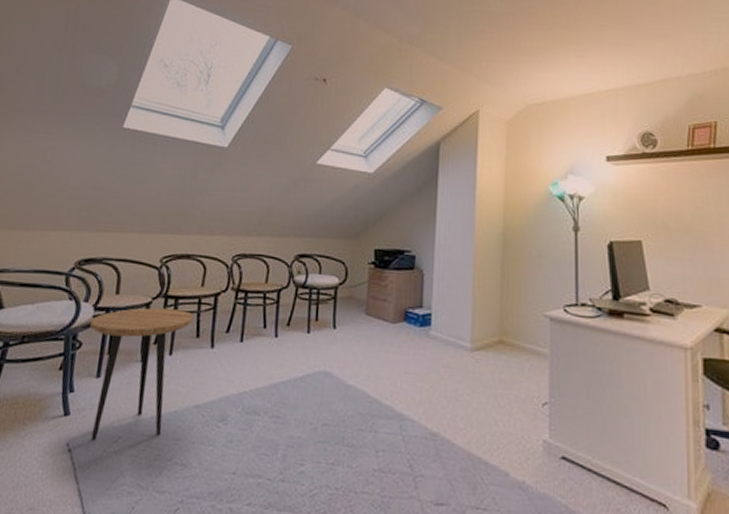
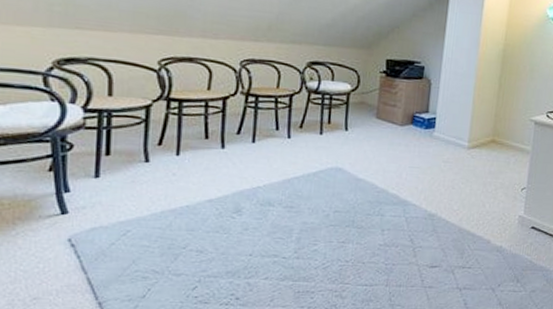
side table: present [89,307,193,441] -> none [80,110,201,235]

